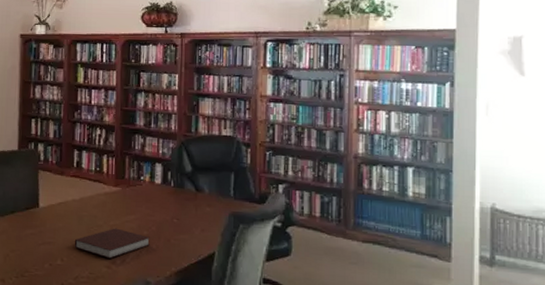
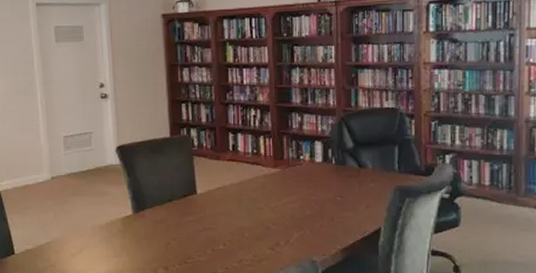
notebook: present [74,228,150,259] -> none [235,210,313,240]

